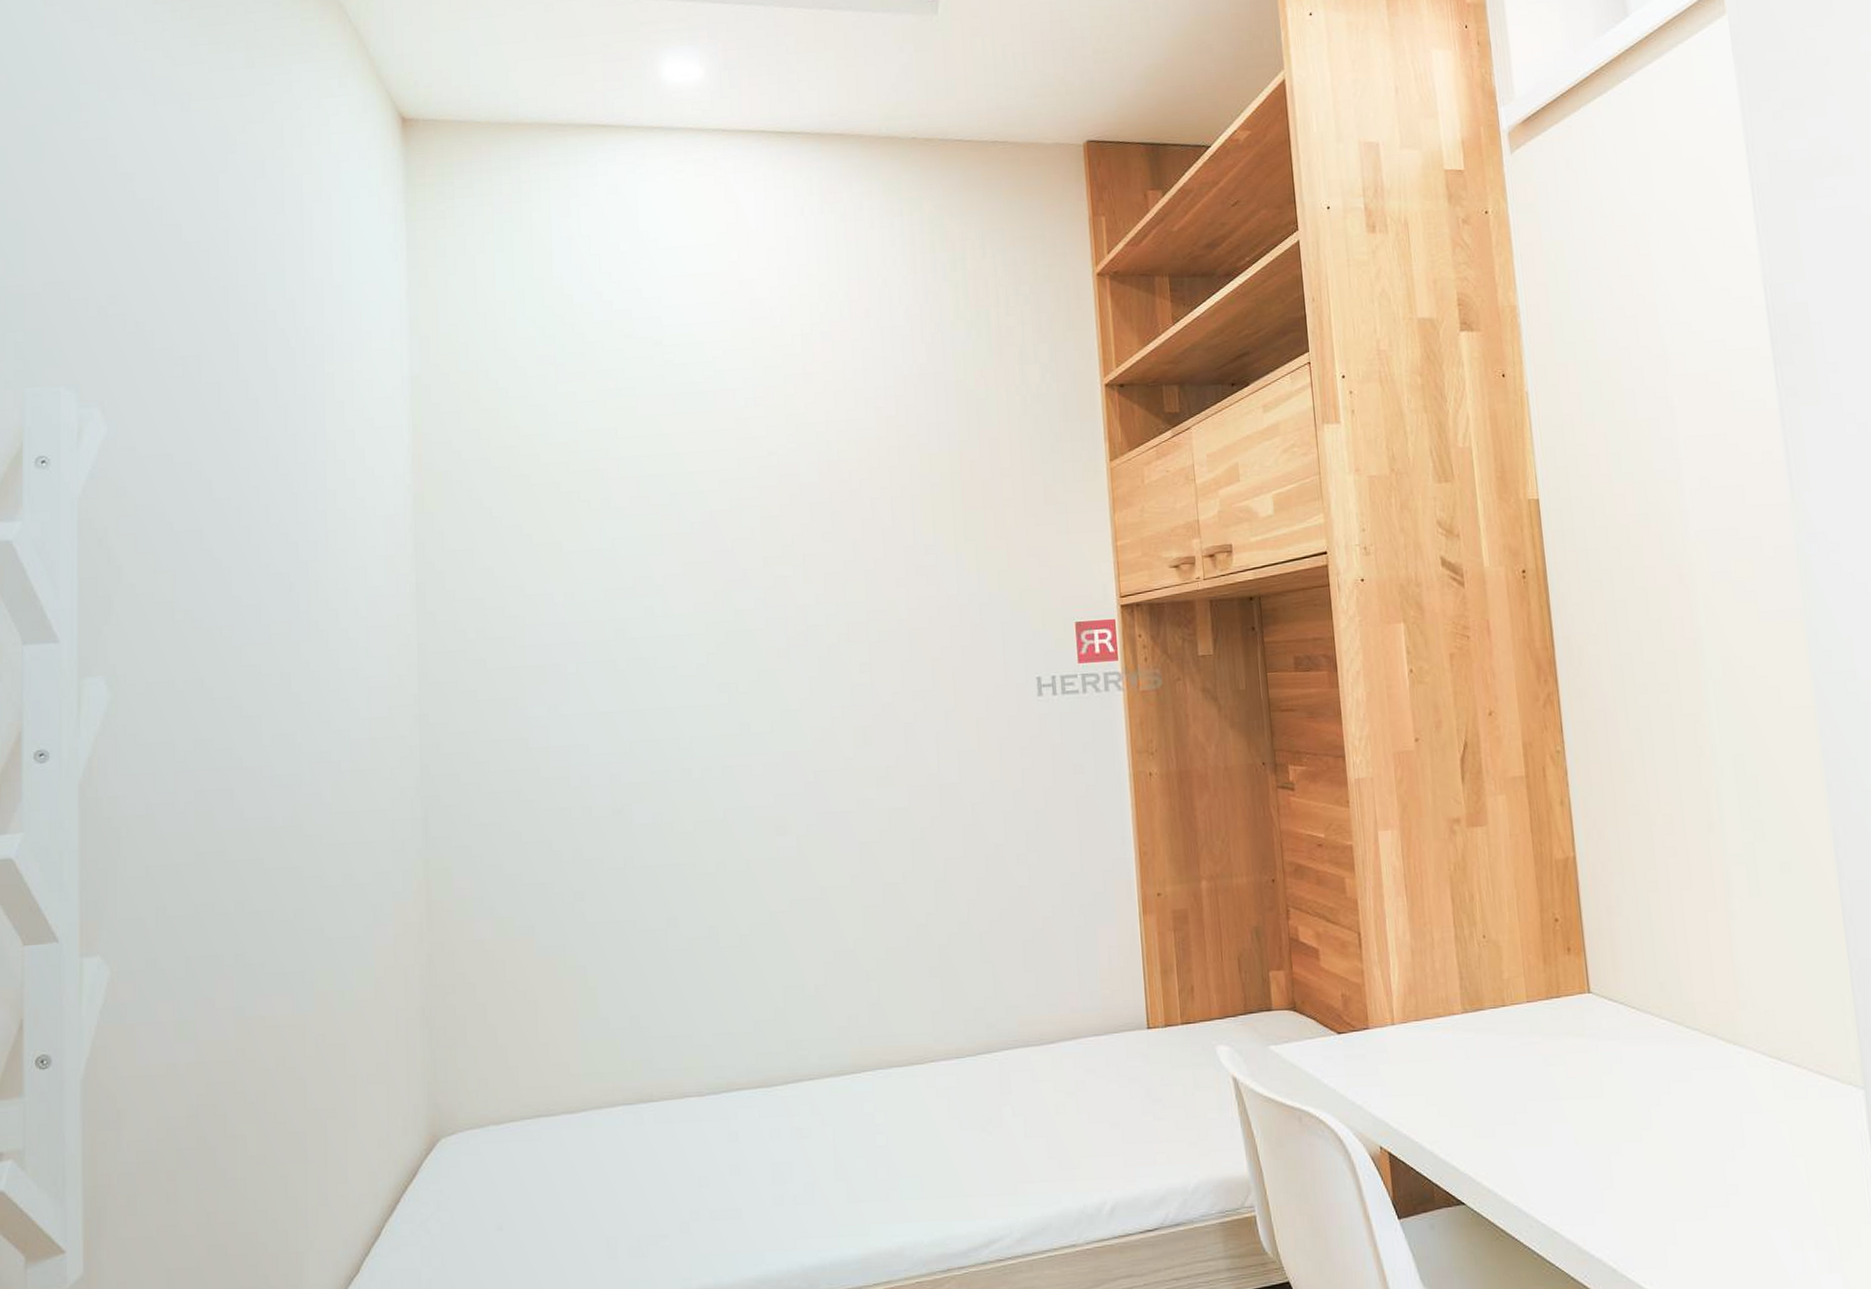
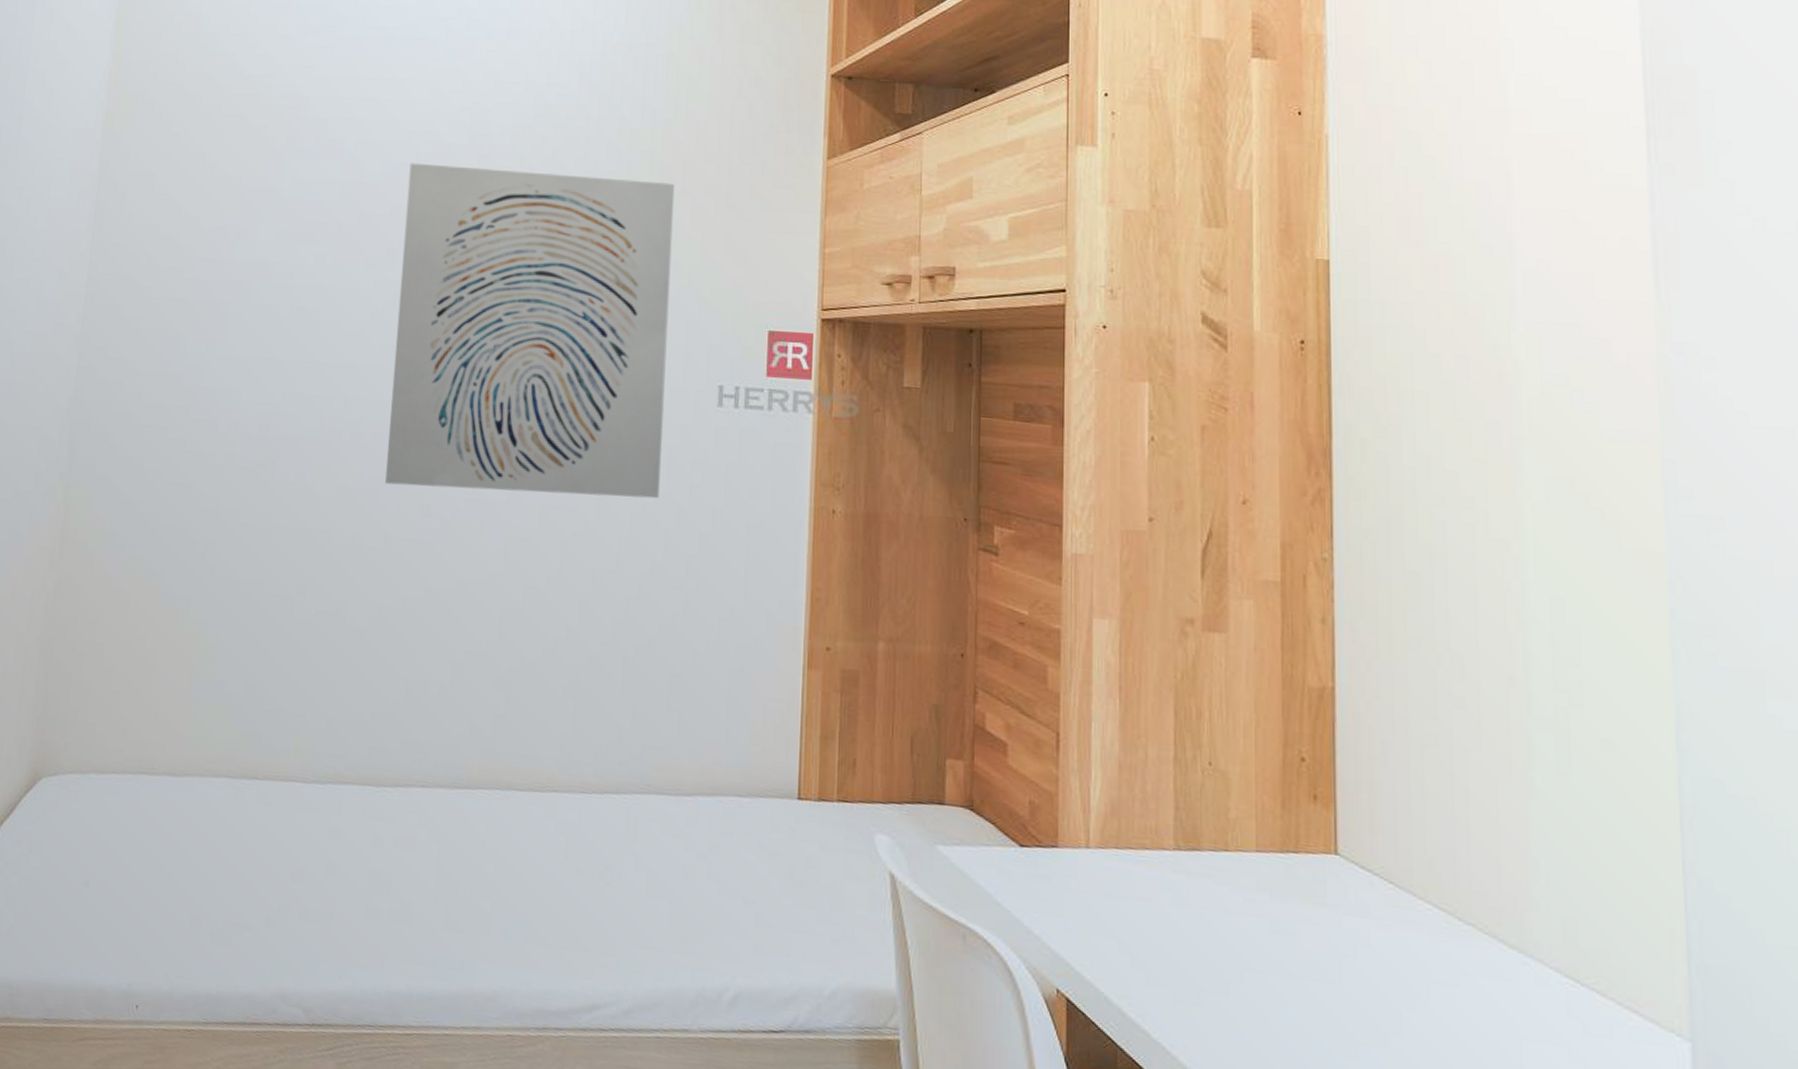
wall art: none [725,499,995,811] -> present [385,163,675,499]

